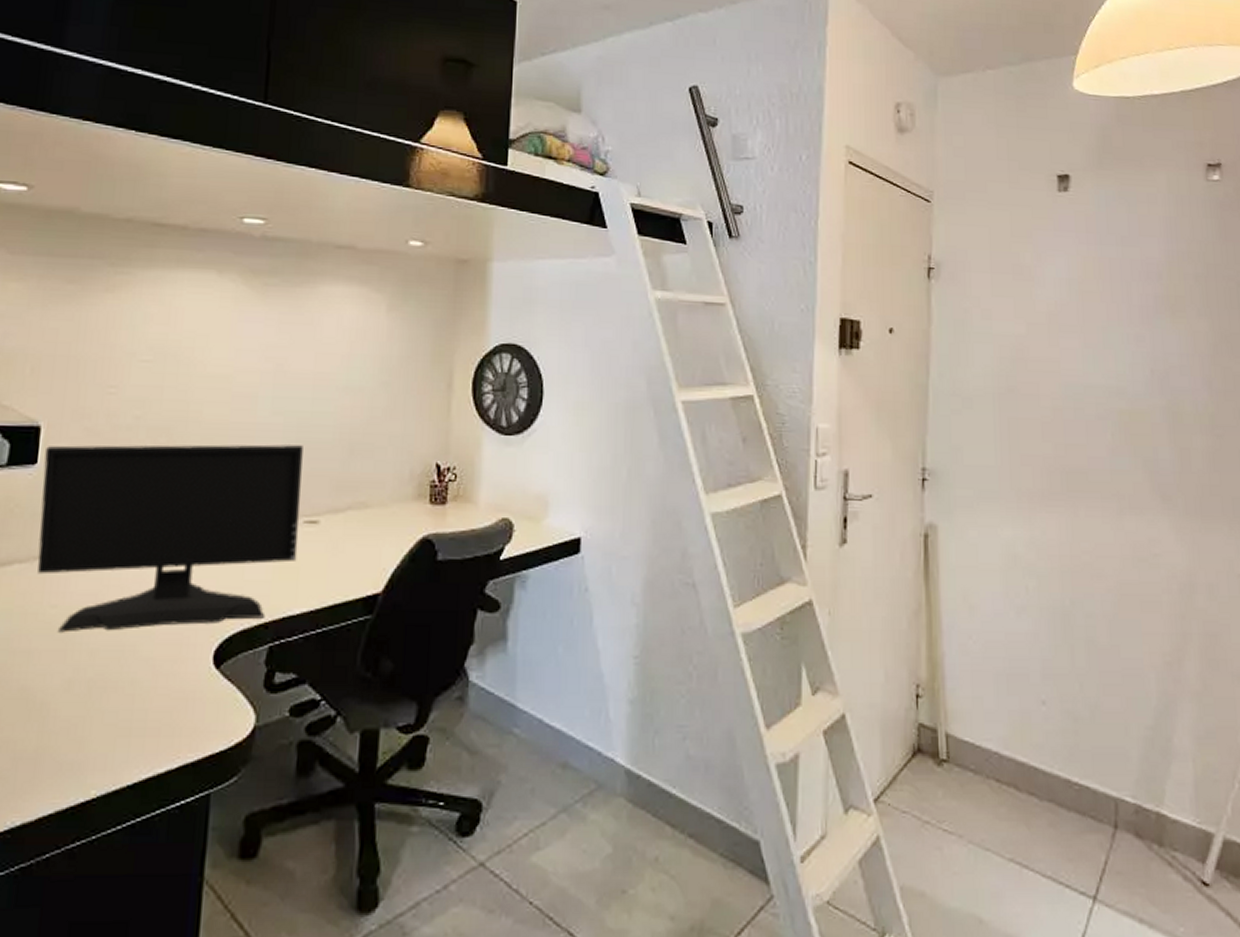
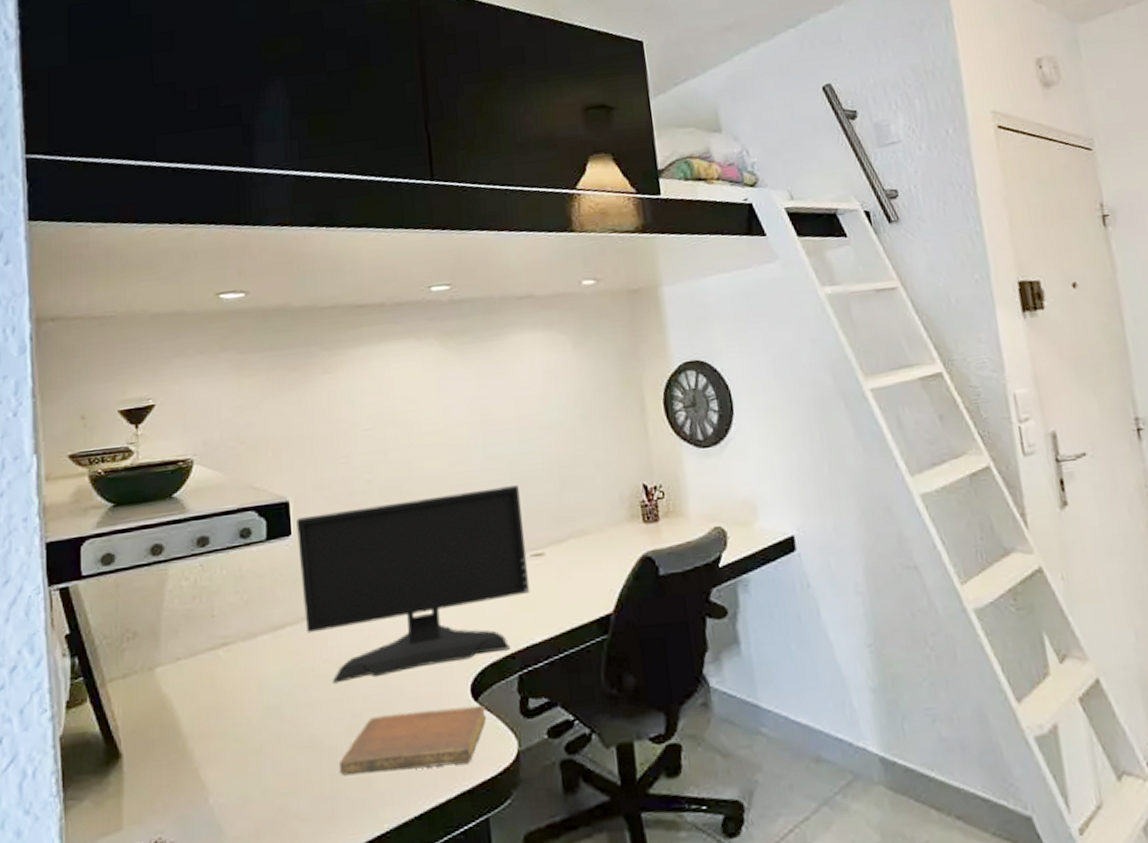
notebook: none [50,673,226,734] -> present [339,705,486,776]

